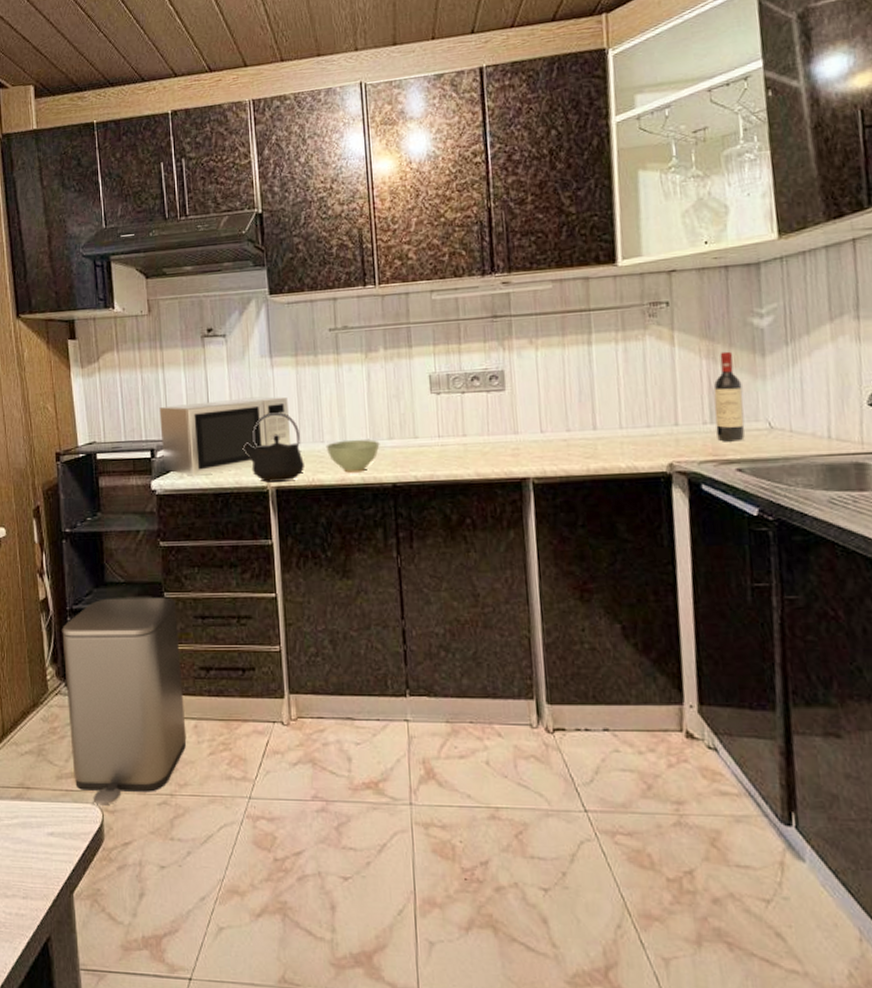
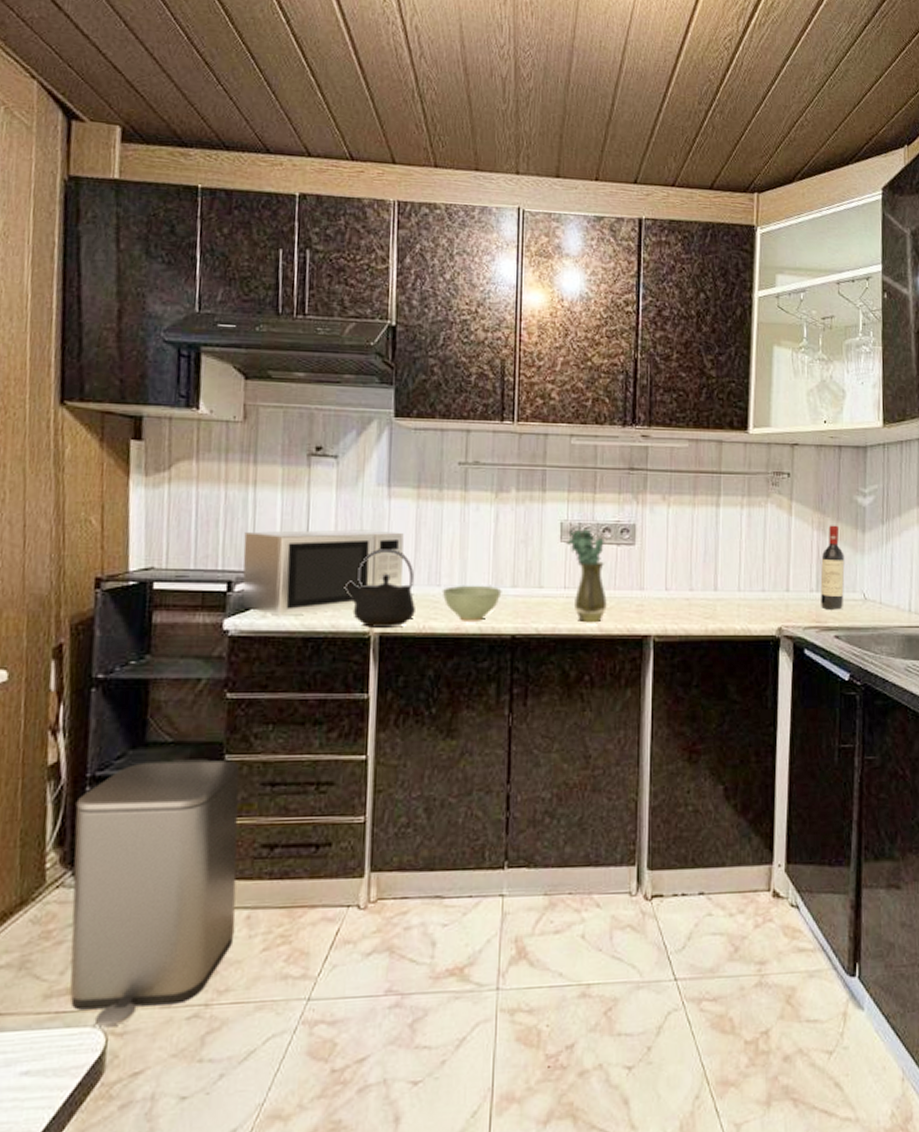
vase: none [437,374,482,469] -> present [568,523,607,623]

